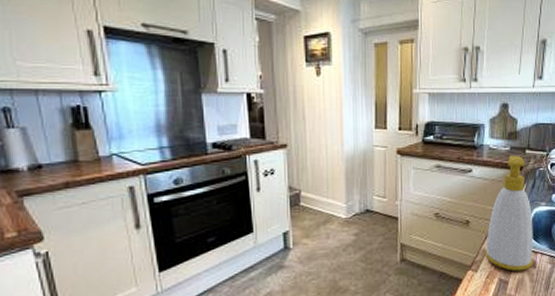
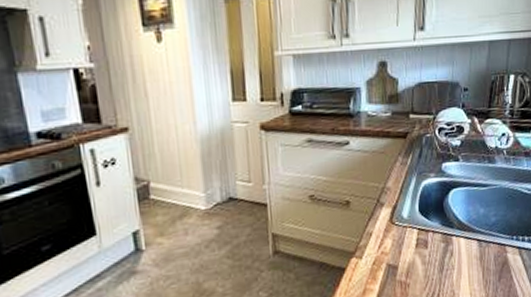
soap bottle: present [484,155,533,271] -> none [369,121,425,254]

